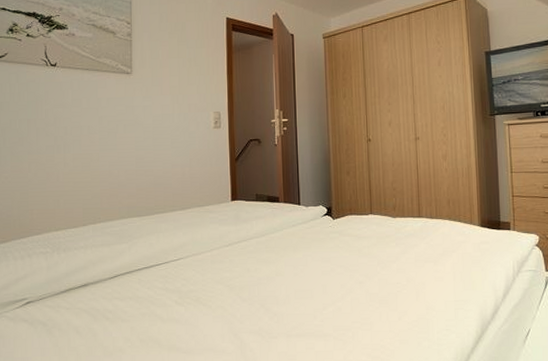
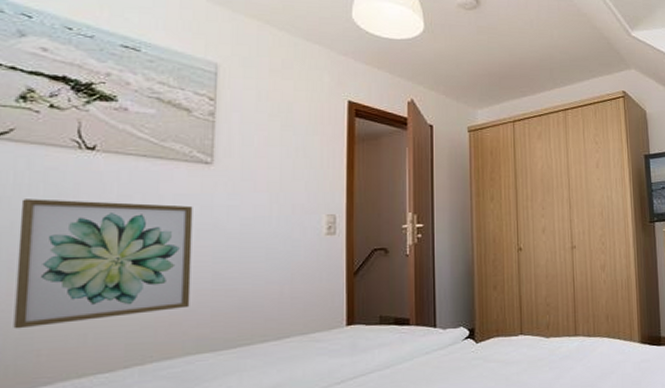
wall art: none [15,103,122,195] -> present [13,199,193,329]

